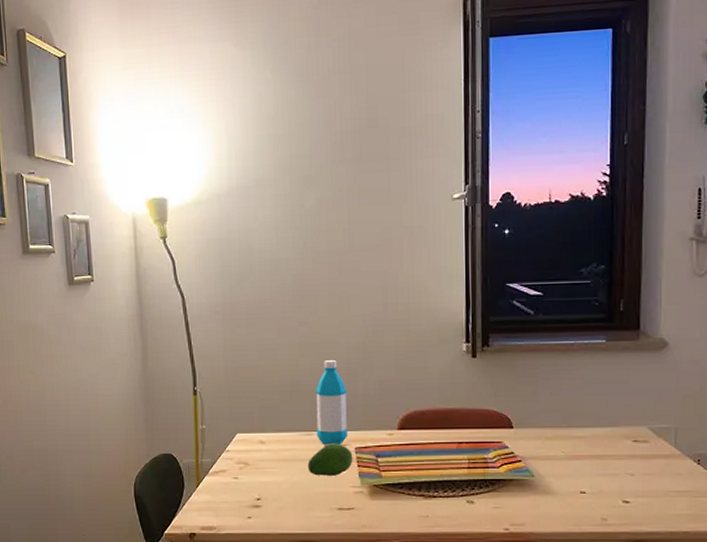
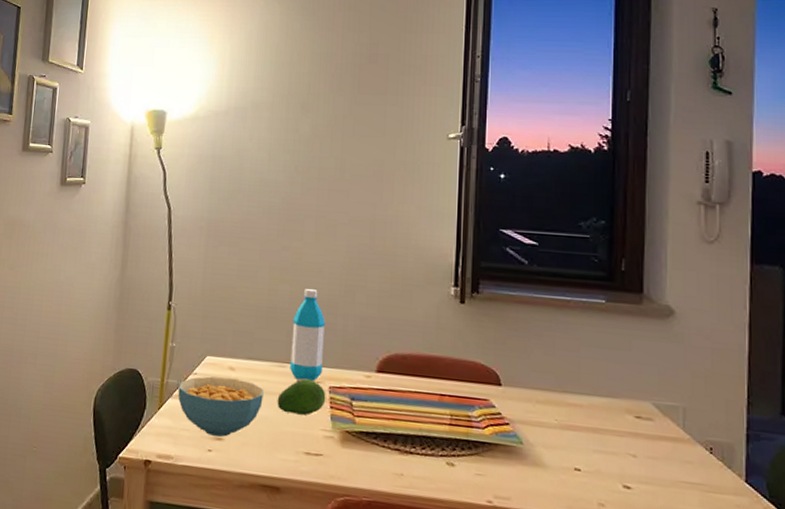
cereal bowl: none [213,451,295,504] -> present [178,376,264,437]

